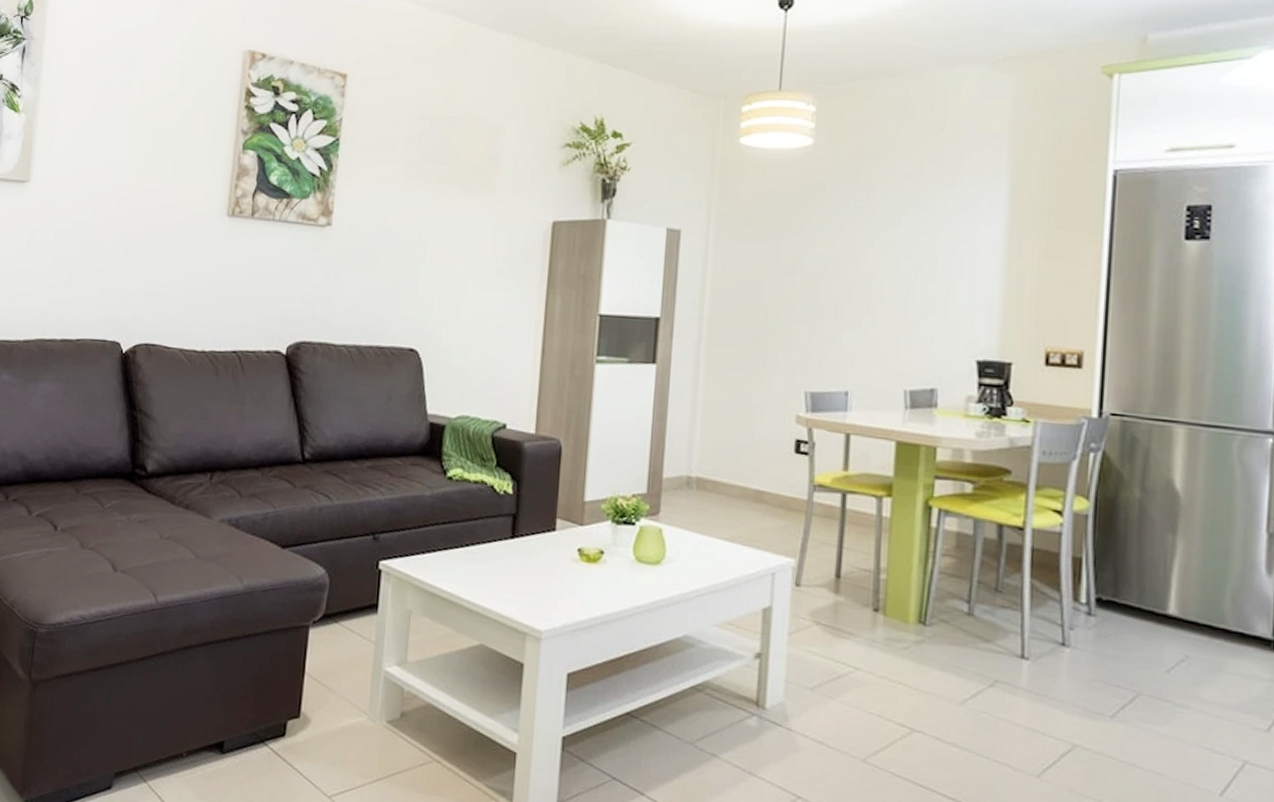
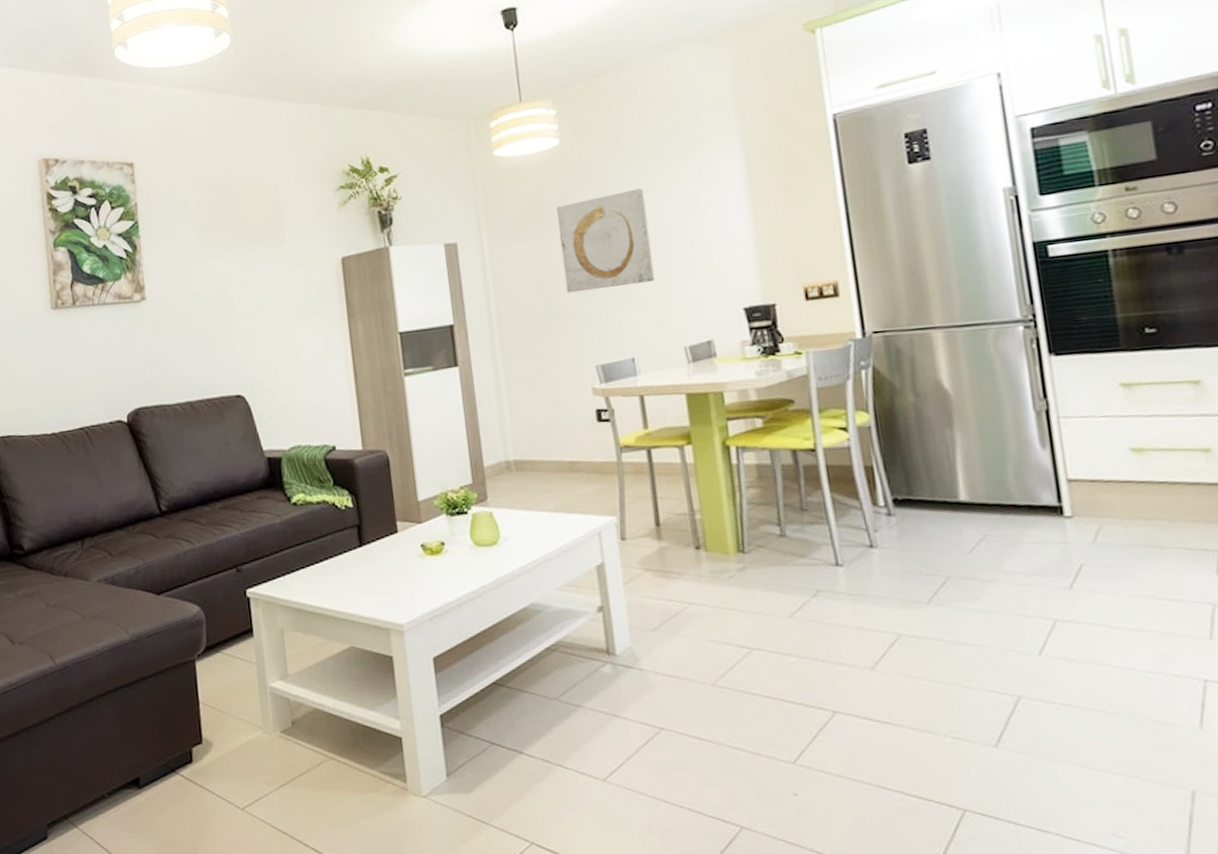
wall art: none [789,208,893,313] -> present [556,188,655,293]

